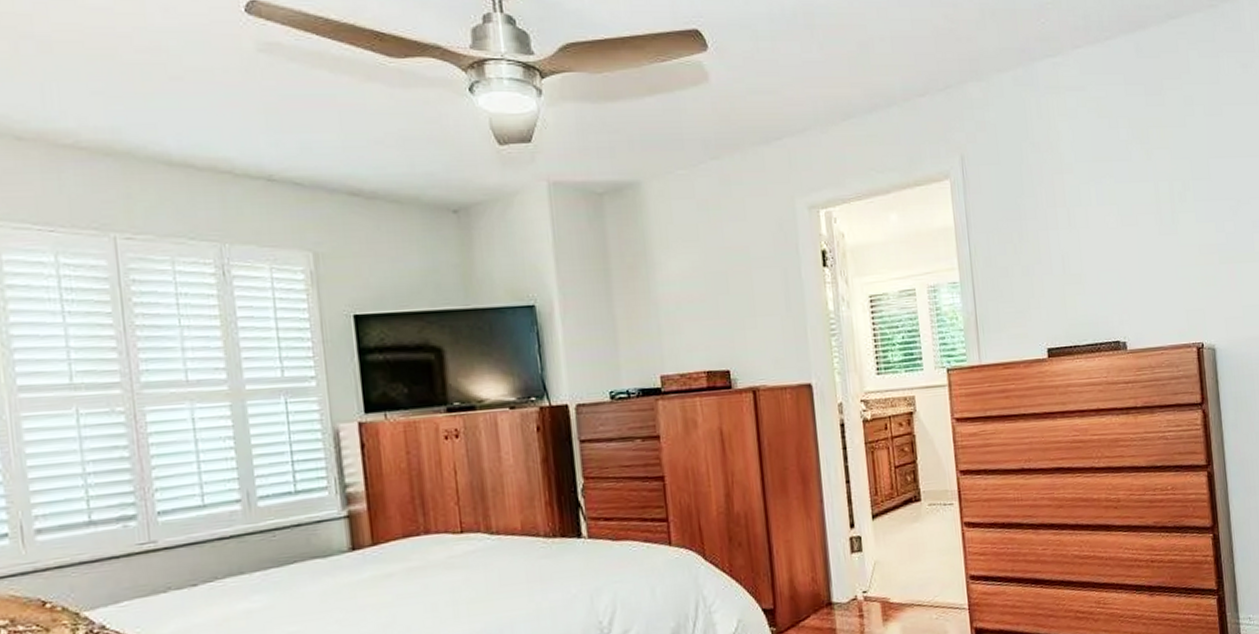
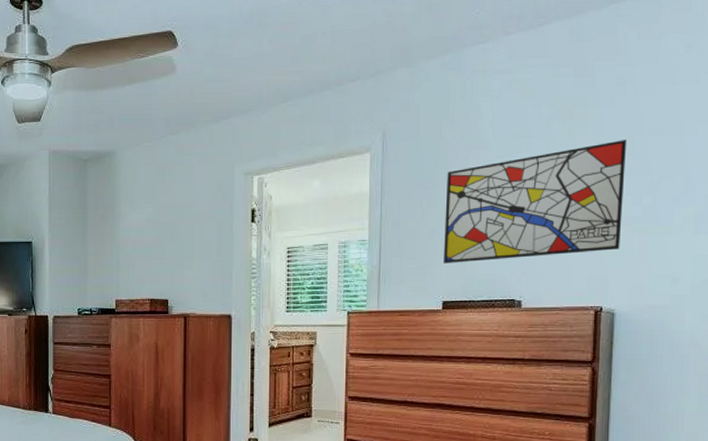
wall art: none [1034,163,1211,305] -> present [443,140,627,263]

